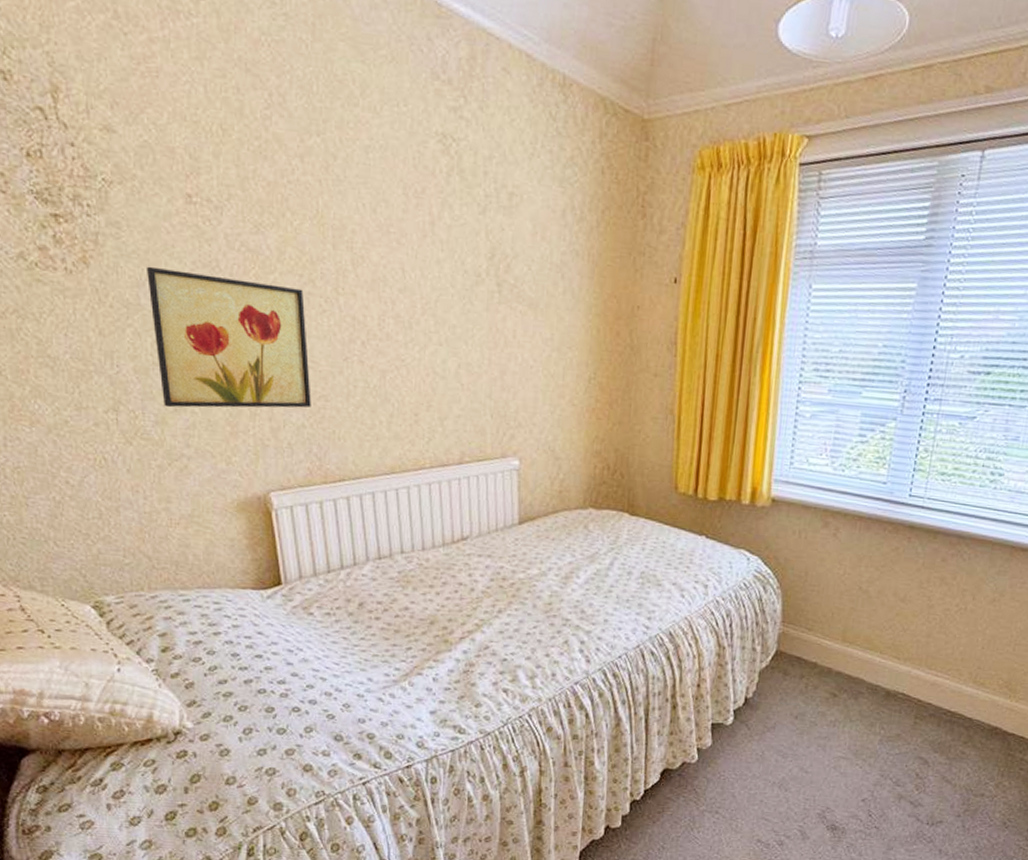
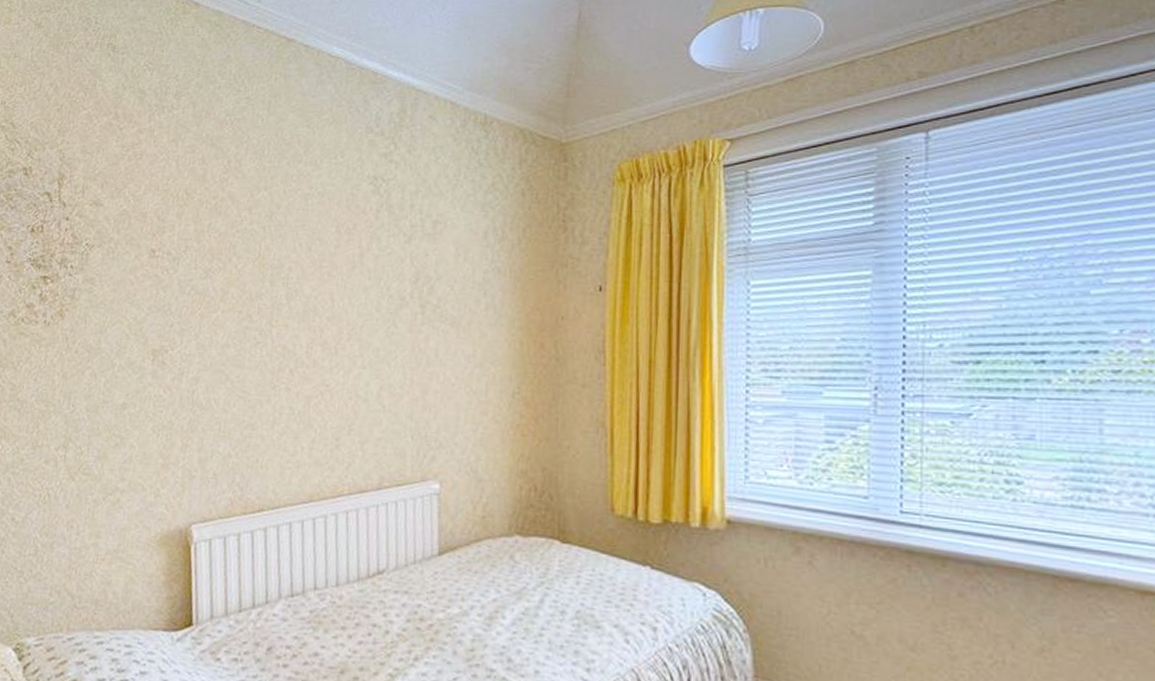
wall art: present [147,266,311,408] -> none [107,314,241,443]

